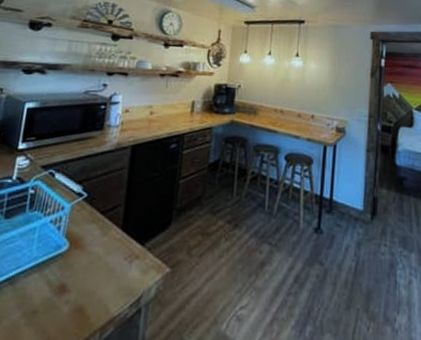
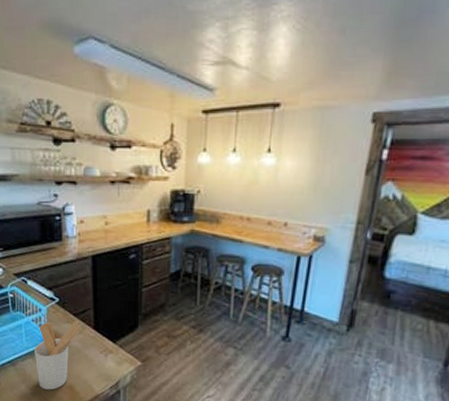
utensil holder: none [39,218,108,316] -> present [34,320,81,390]

